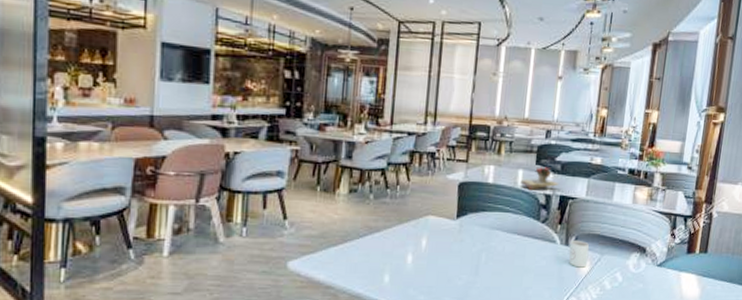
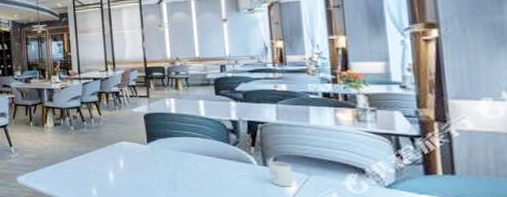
flower arrangement: present [520,167,559,191] -> none [203,96,243,118]

